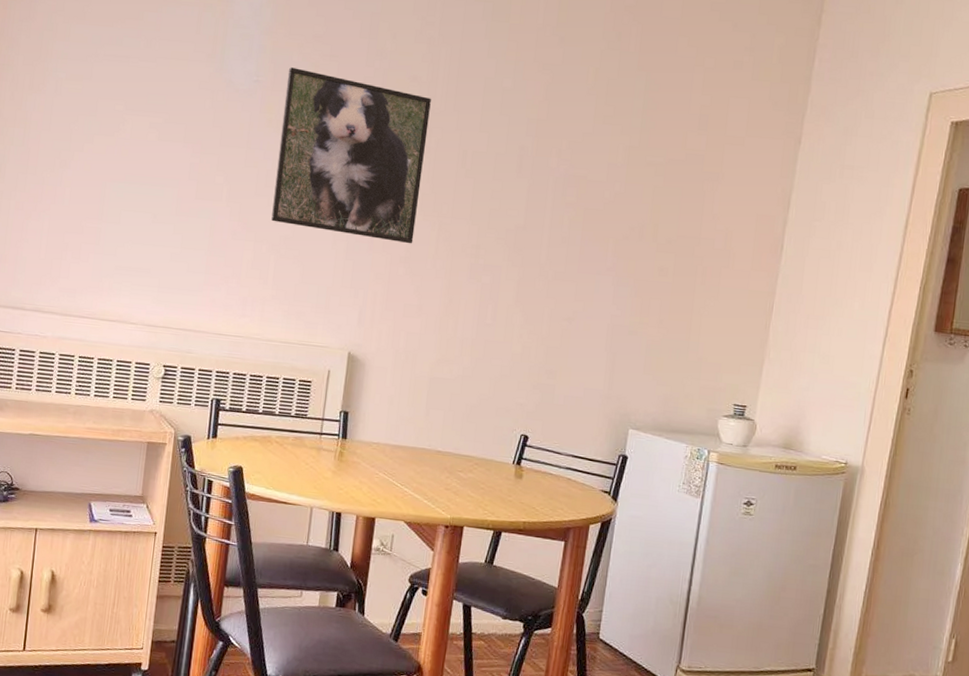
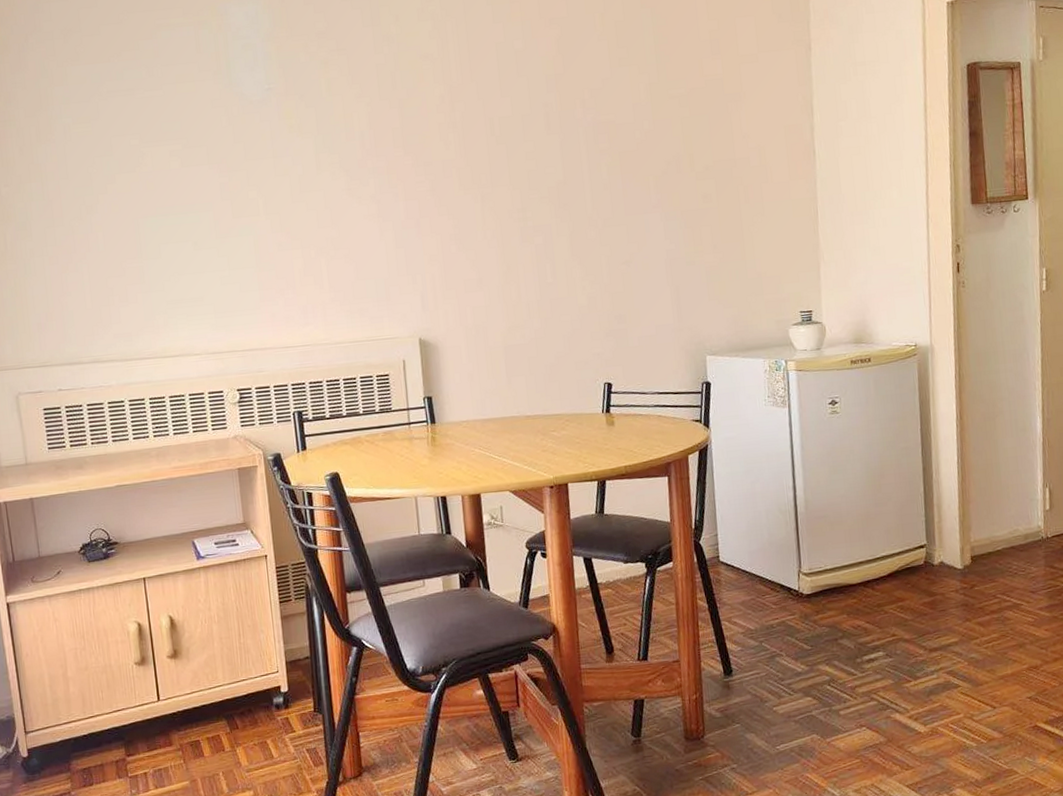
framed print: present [271,67,431,244] -> none [298,68,459,226]

